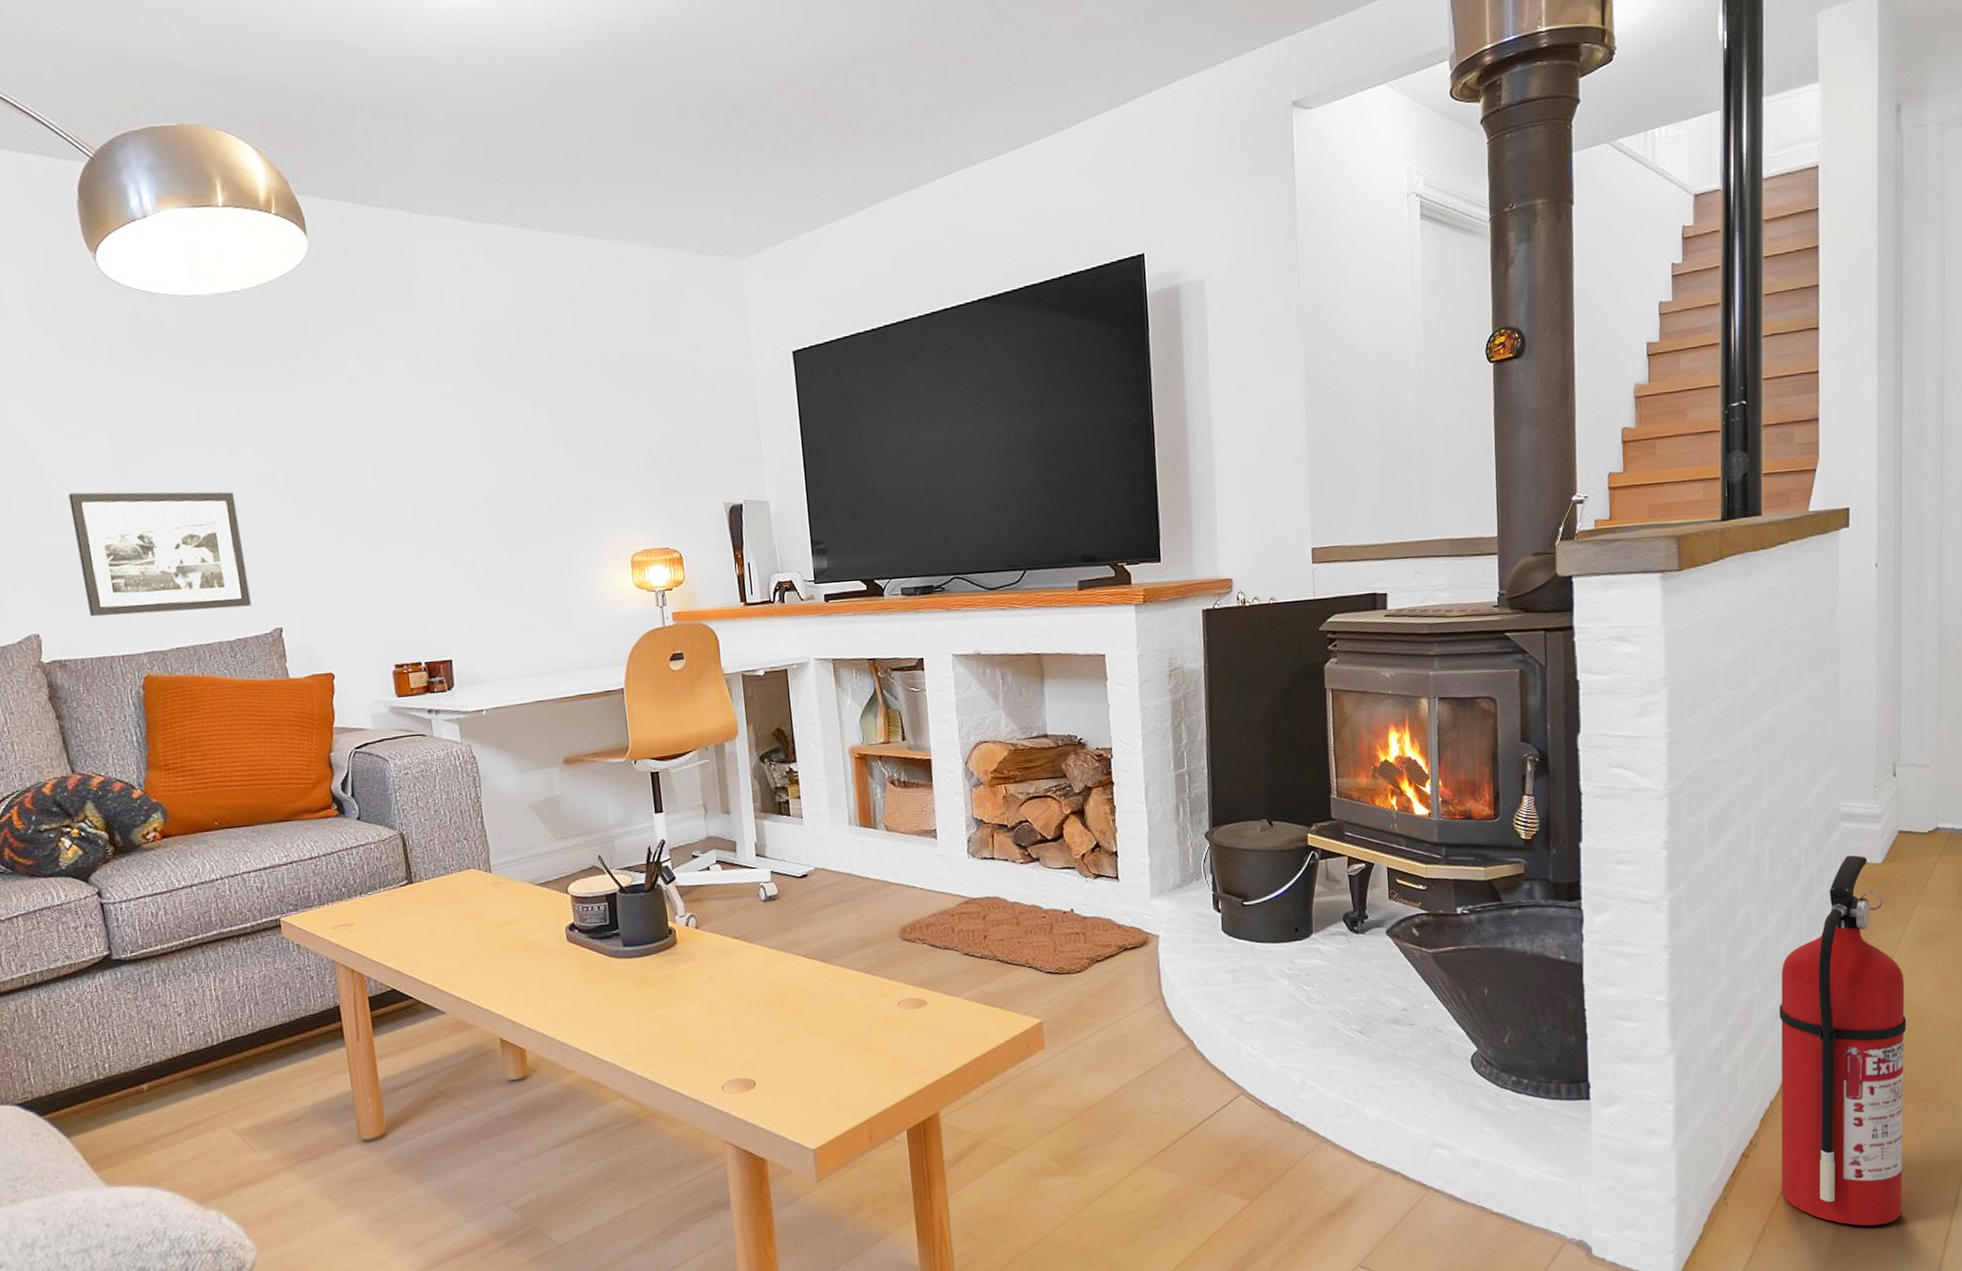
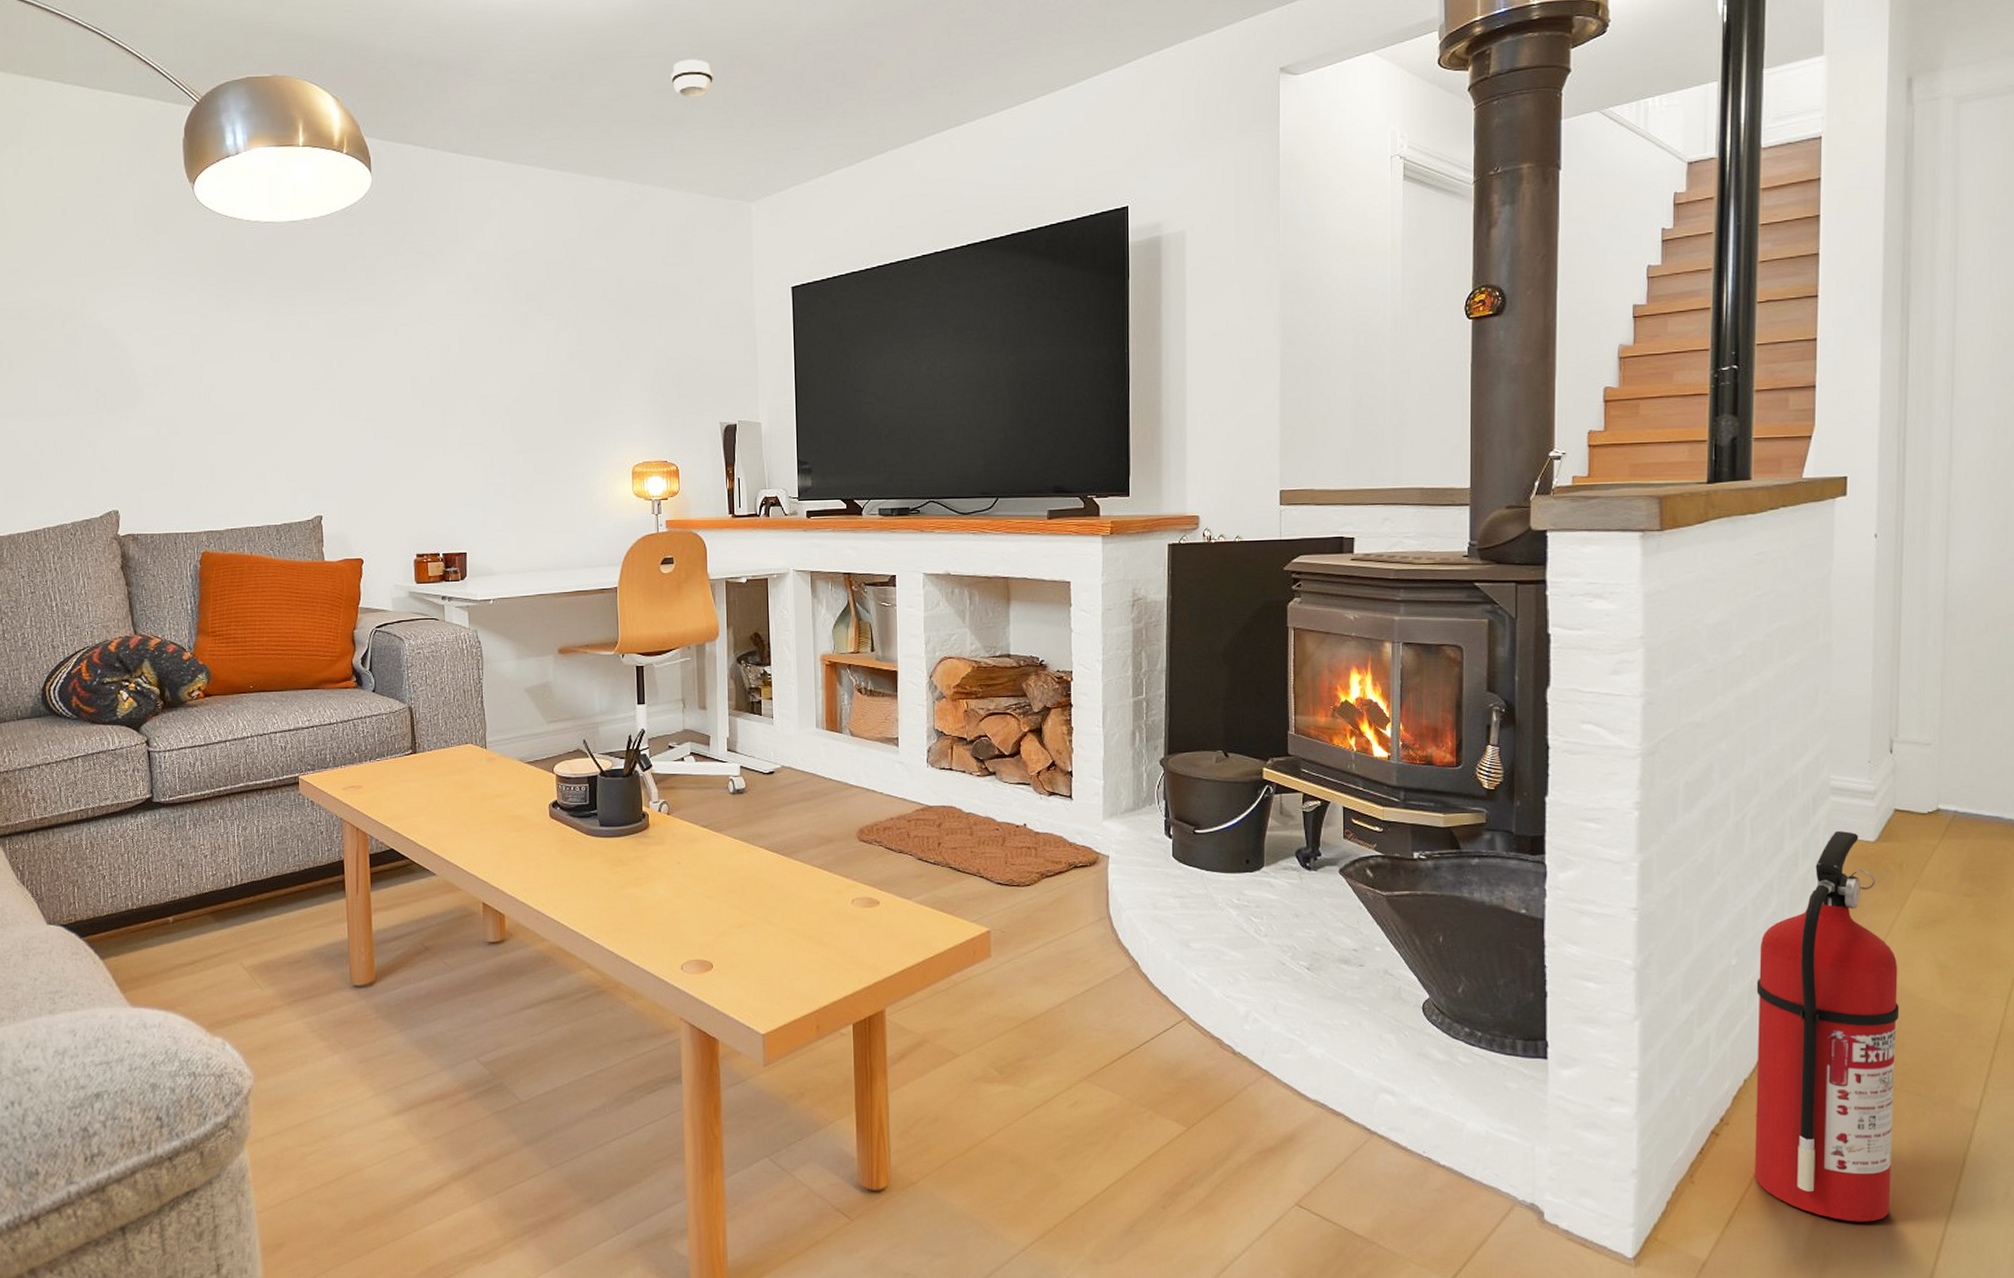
picture frame: present [68,491,251,616] -> none [153,389,298,498]
smoke detector: none [643,99,691,143] -> present [671,59,713,97]

